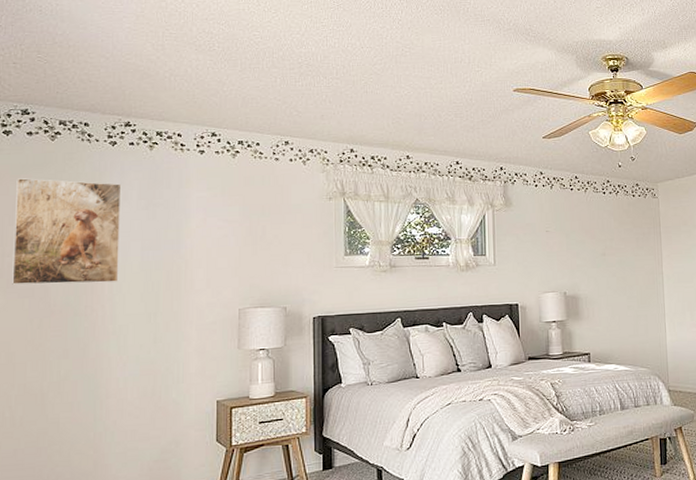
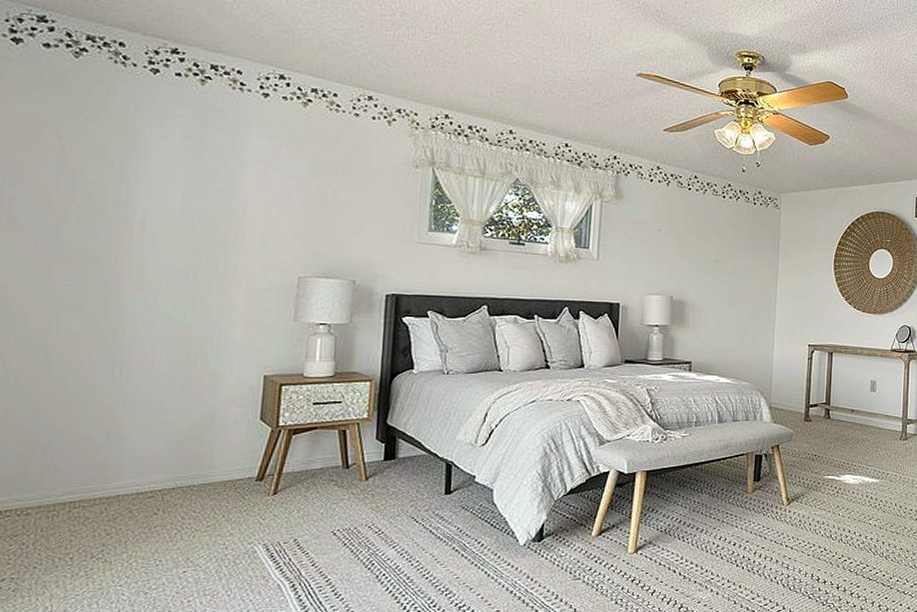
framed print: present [12,178,122,285] -> none [14,96,163,231]

